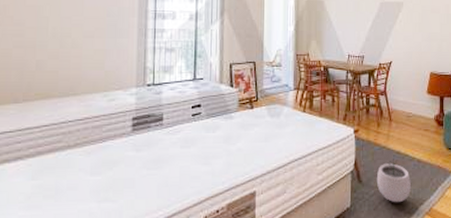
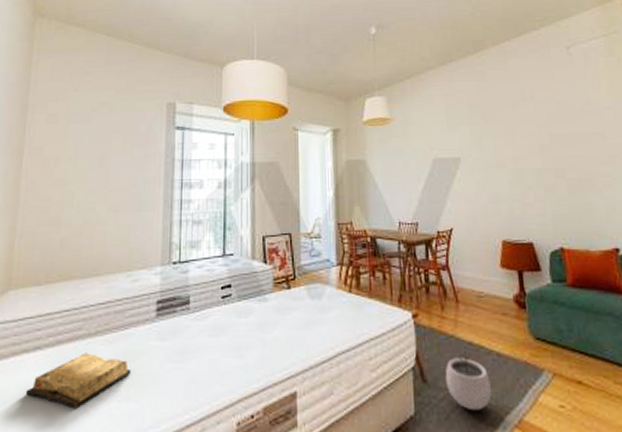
diary: none [8,162,110,209] -> present [25,353,132,409]

